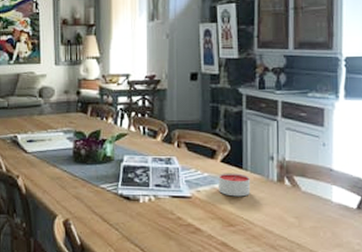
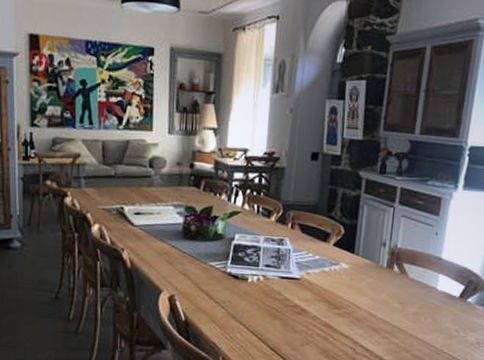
candle: present [219,173,251,197] -> none [328,256,361,281]

